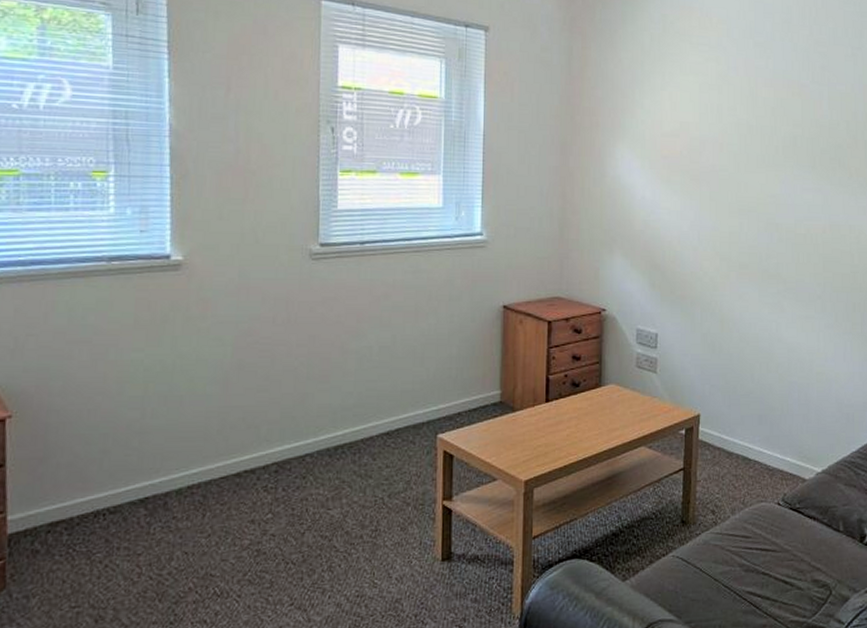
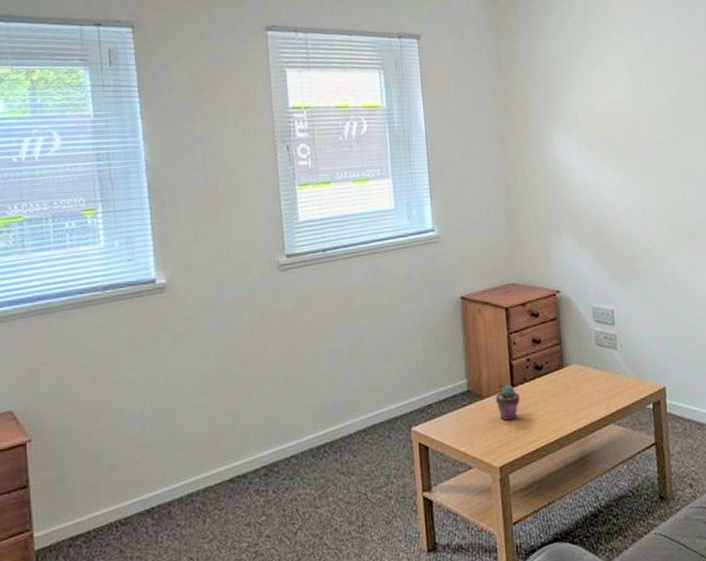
potted succulent: none [528,399,553,435] -> present [495,384,520,421]

